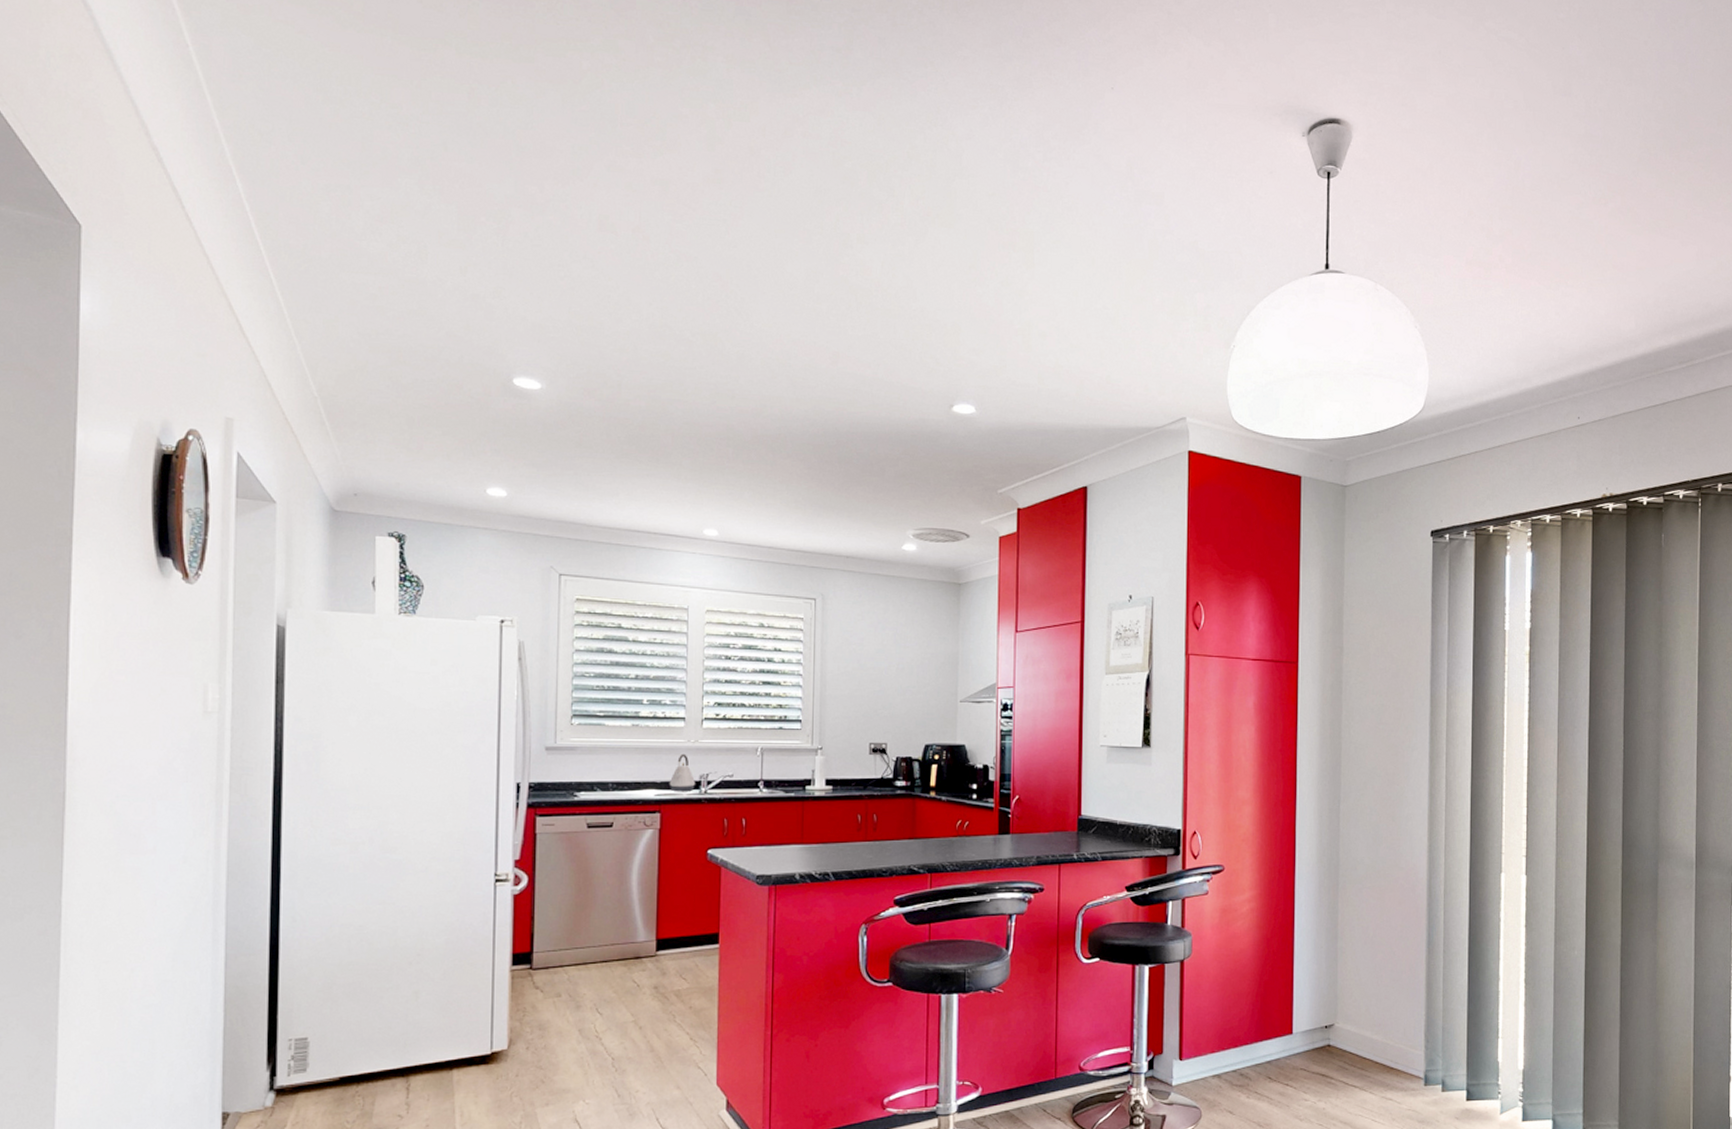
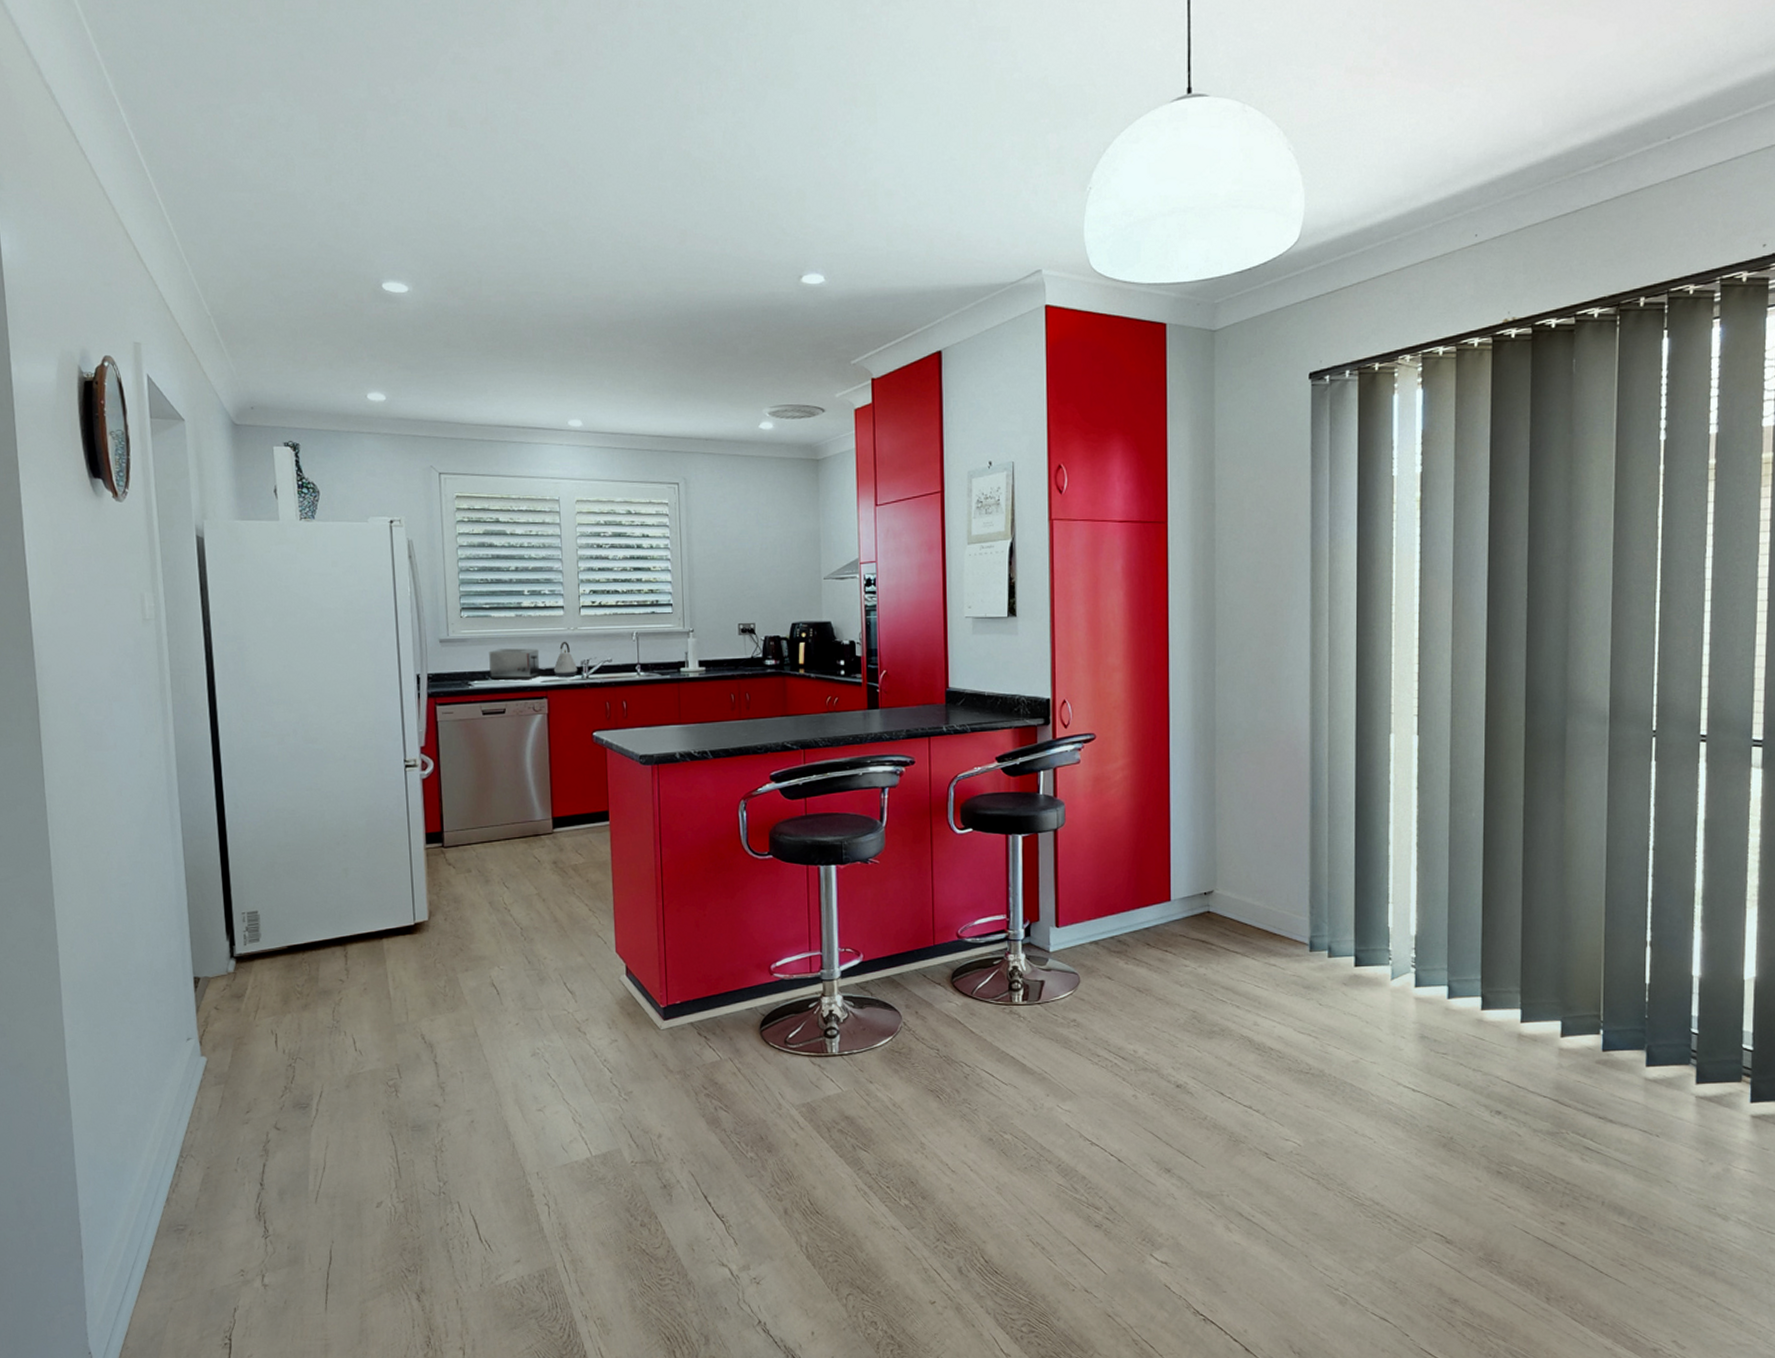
toaster: none [599,759,655,793] -> present [489,648,540,680]

